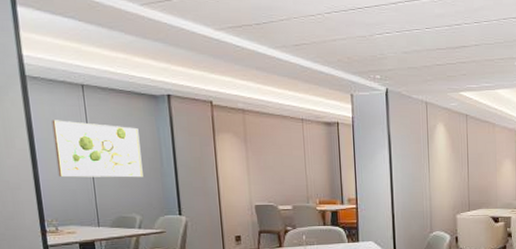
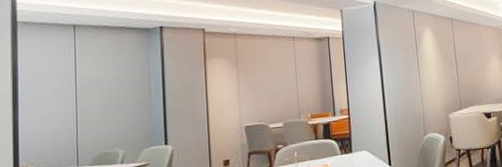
wall art: present [51,120,143,178] -> none [39,61,130,118]

